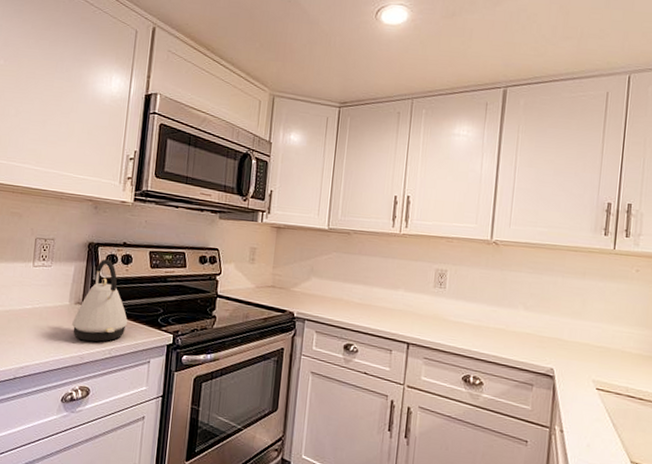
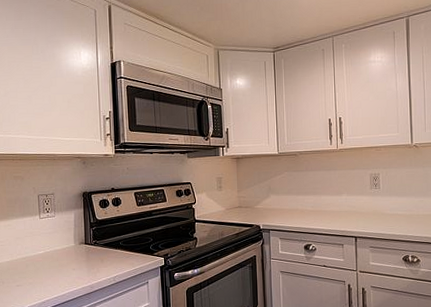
kettle: present [72,259,128,342] -> none [80,204,126,273]

